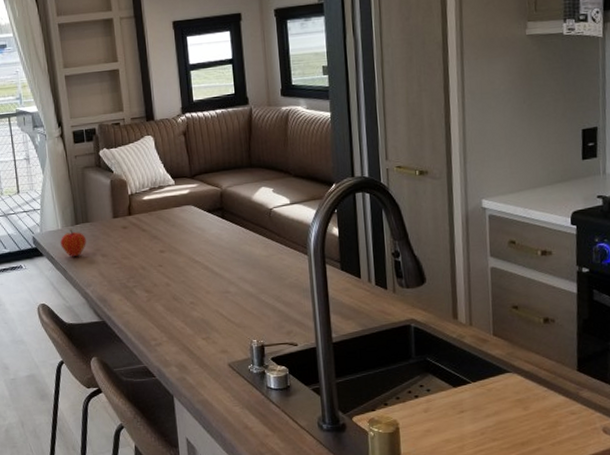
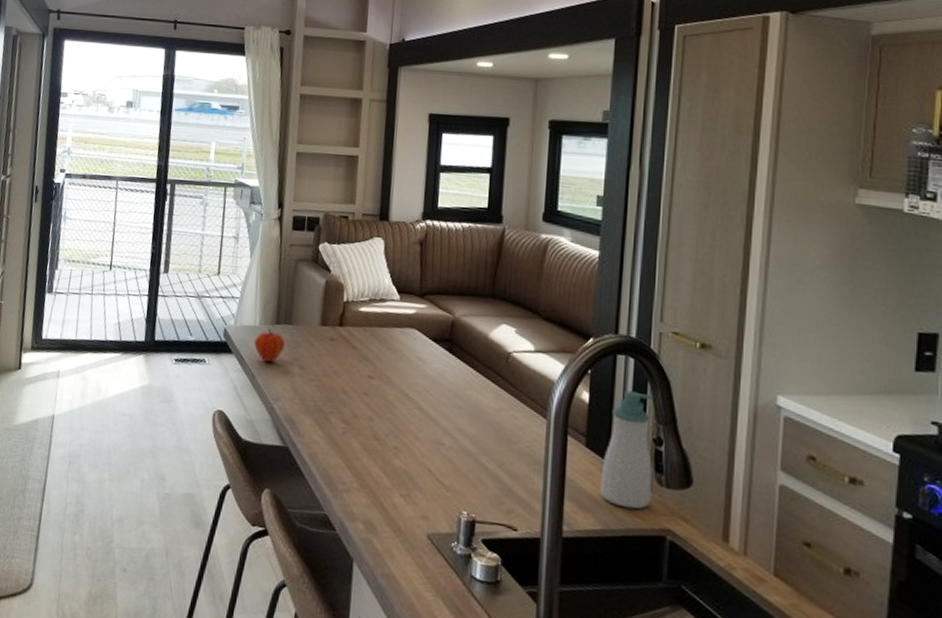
soap bottle: none [355,219,396,310] -> present [600,390,654,510]

